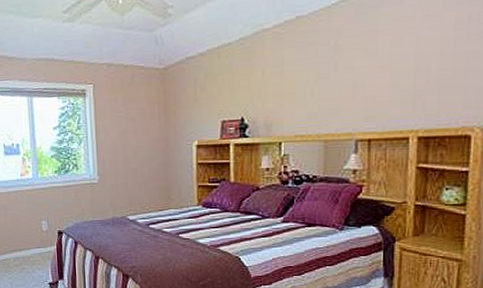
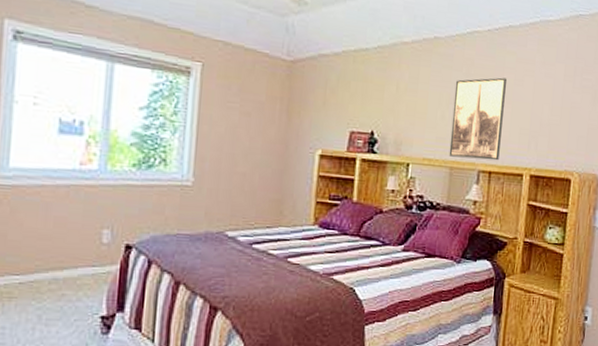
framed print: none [322,41,381,130] -> present [449,77,507,161]

